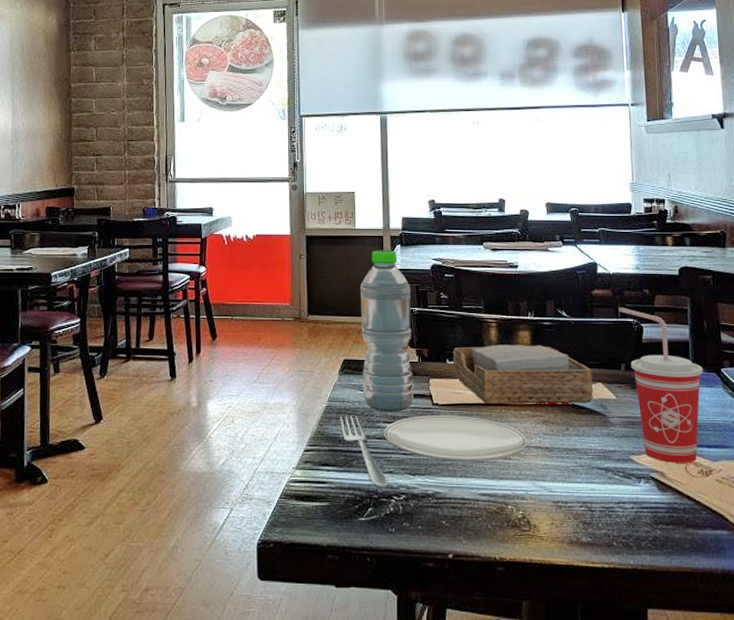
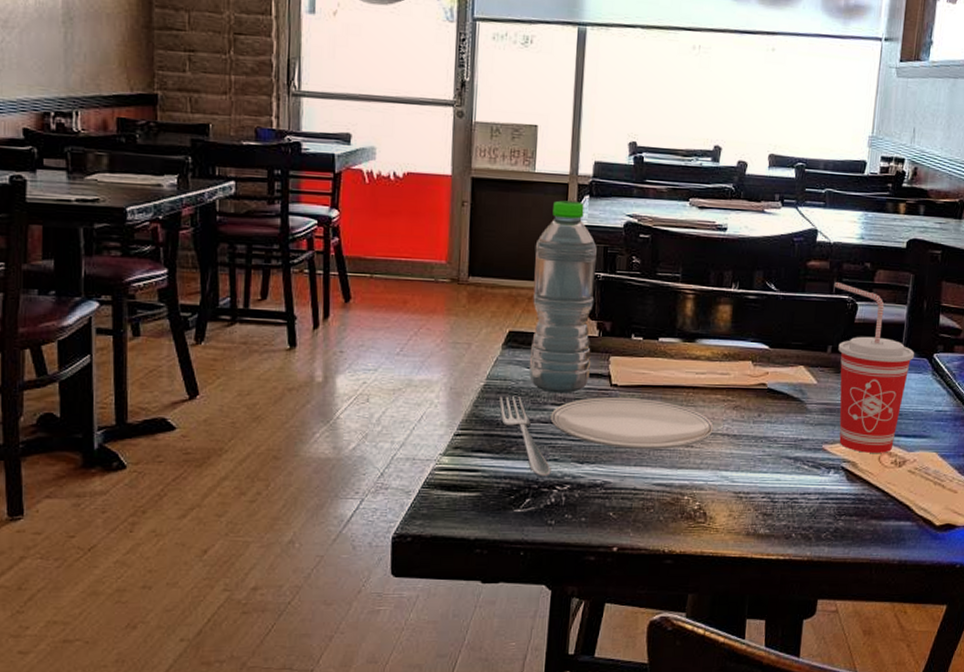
napkin holder: present [452,344,594,404] -> none [638,319,795,388]

